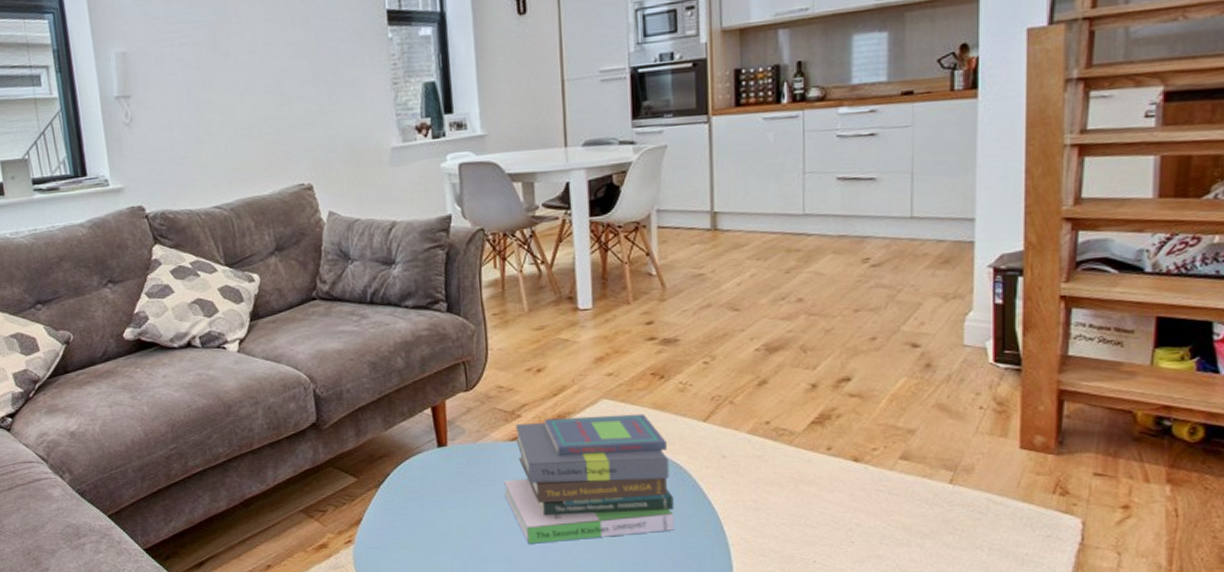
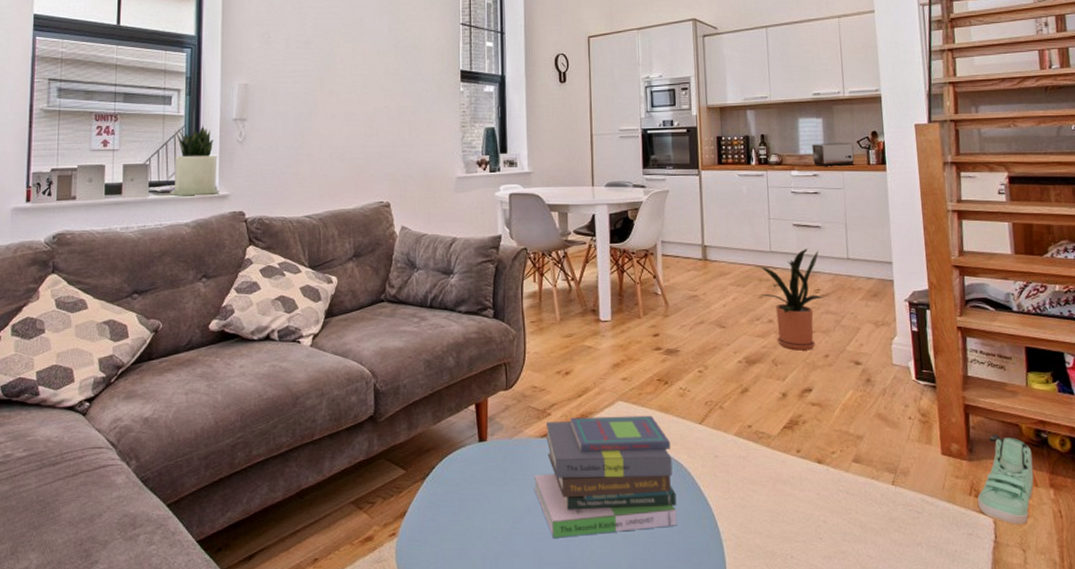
planter: none [50,109,113,194] -> present [170,126,220,197]
house plant: none [783,208,876,334] -> present [756,249,825,351]
toaster: none [870,62,931,98] -> present [812,142,855,166]
sneaker: none [1062,423,1147,526] -> present [977,434,1034,525]

